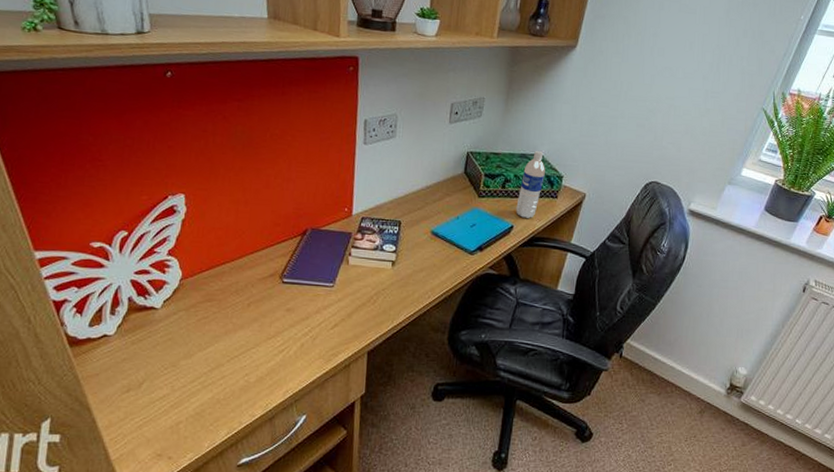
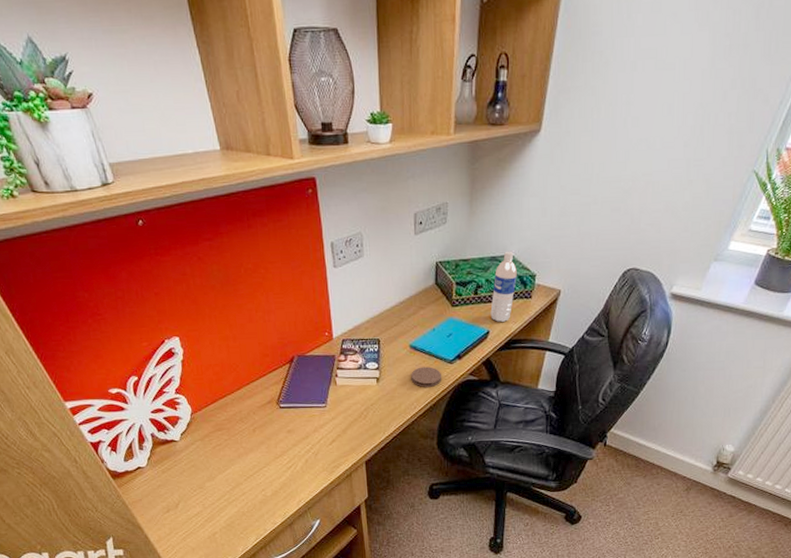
coaster: none [428,255,460,277] -> present [411,366,441,387]

